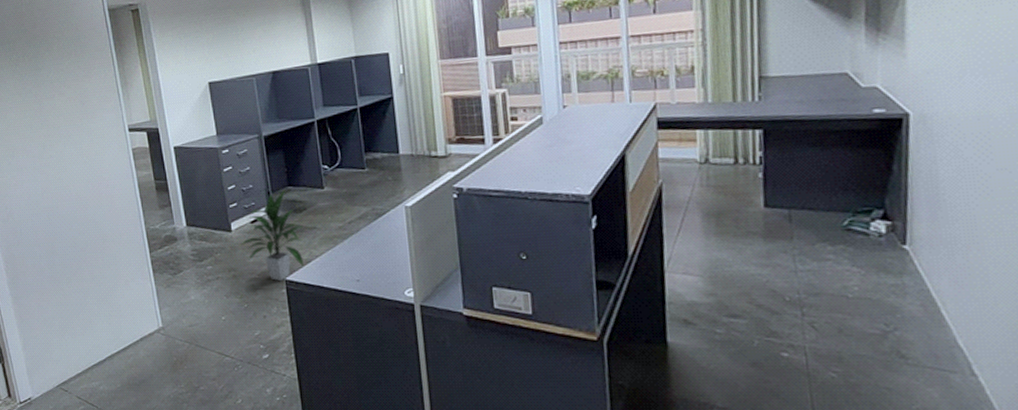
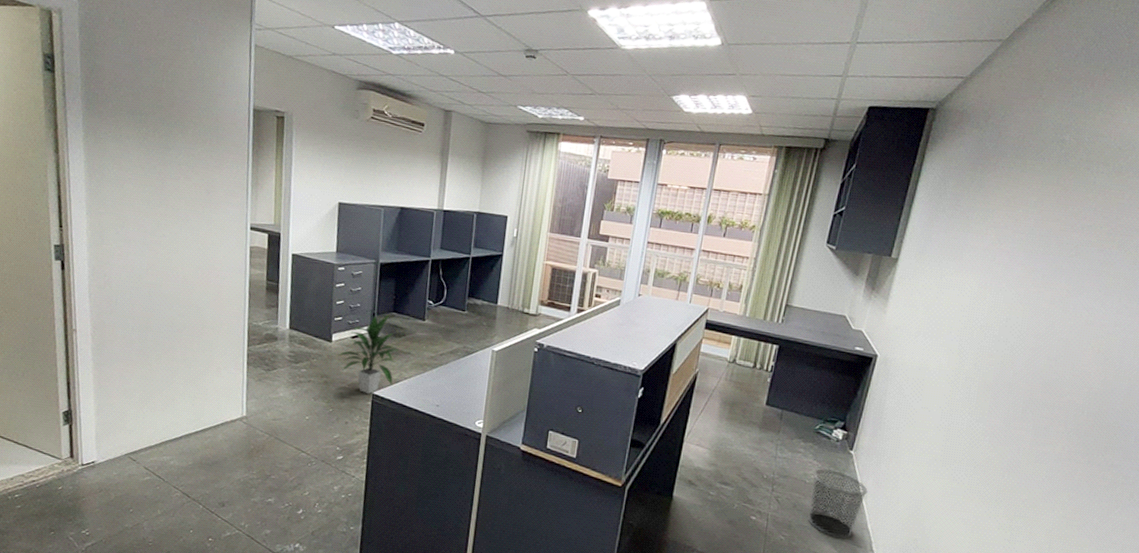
waste bin: none [856,274,945,364] -> present [806,468,868,539]

